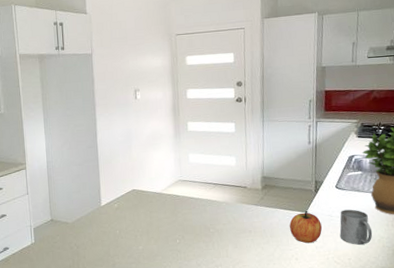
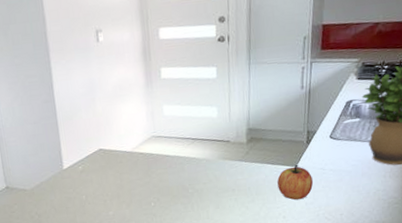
mug: present [339,209,373,245] -> none [332,161,368,199]

